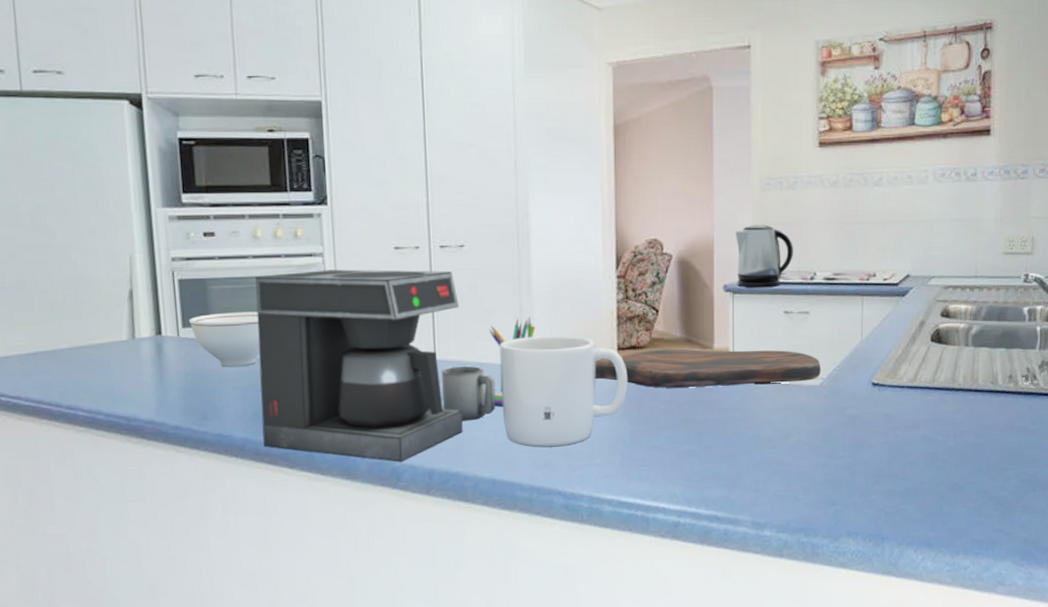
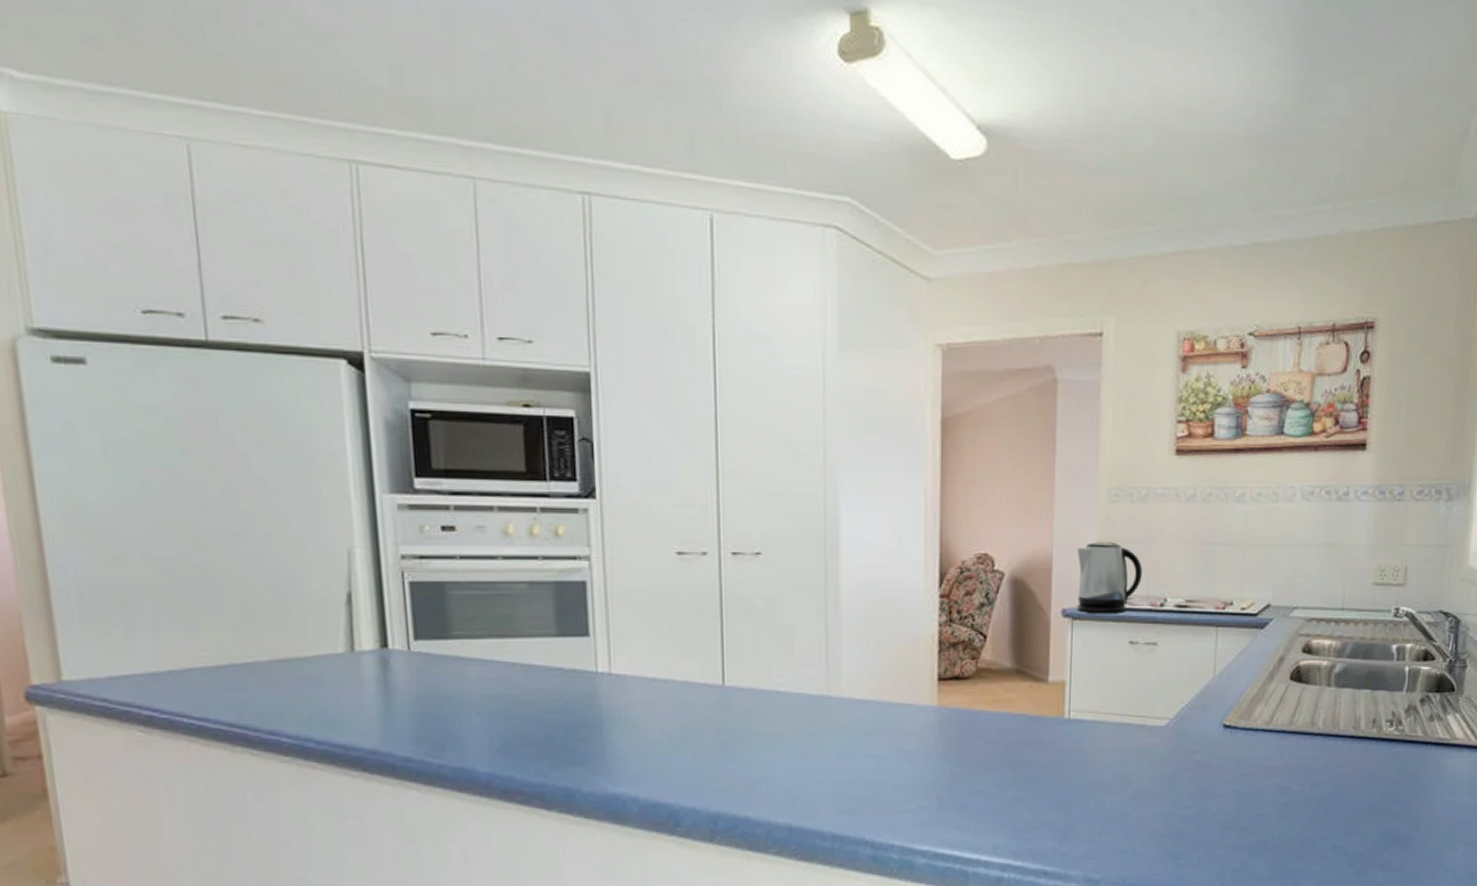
bowl: present [189,311,260,368] -> none [423,623,511,689]
coffee maker: present [255,269,536,463] -> none [506,576,844,805]
mug: present [499,335,628,448] -> none [799,661,949,791]
cutting board: present [594,349,821,389] -> none [910,681,1168,726]

